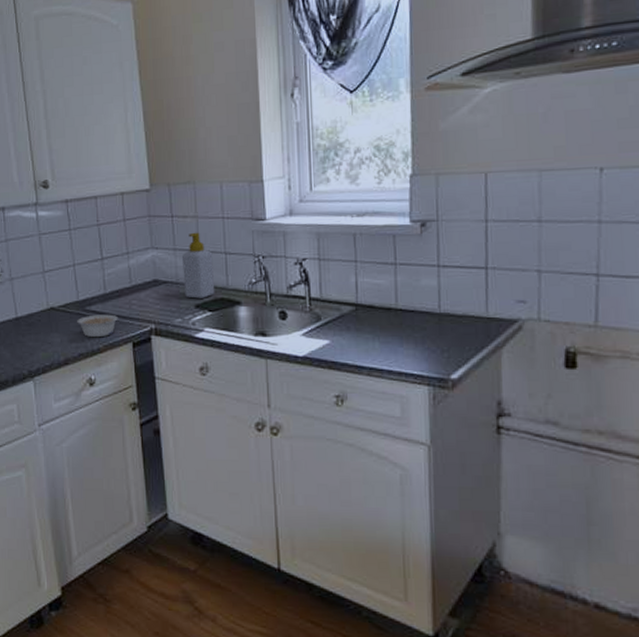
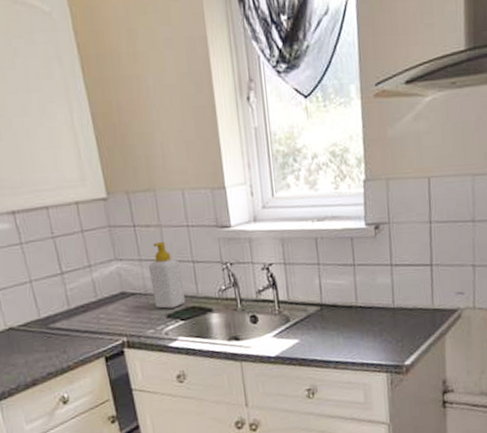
legume: present [77,314,118,338] -> none [41,330,87,356]

